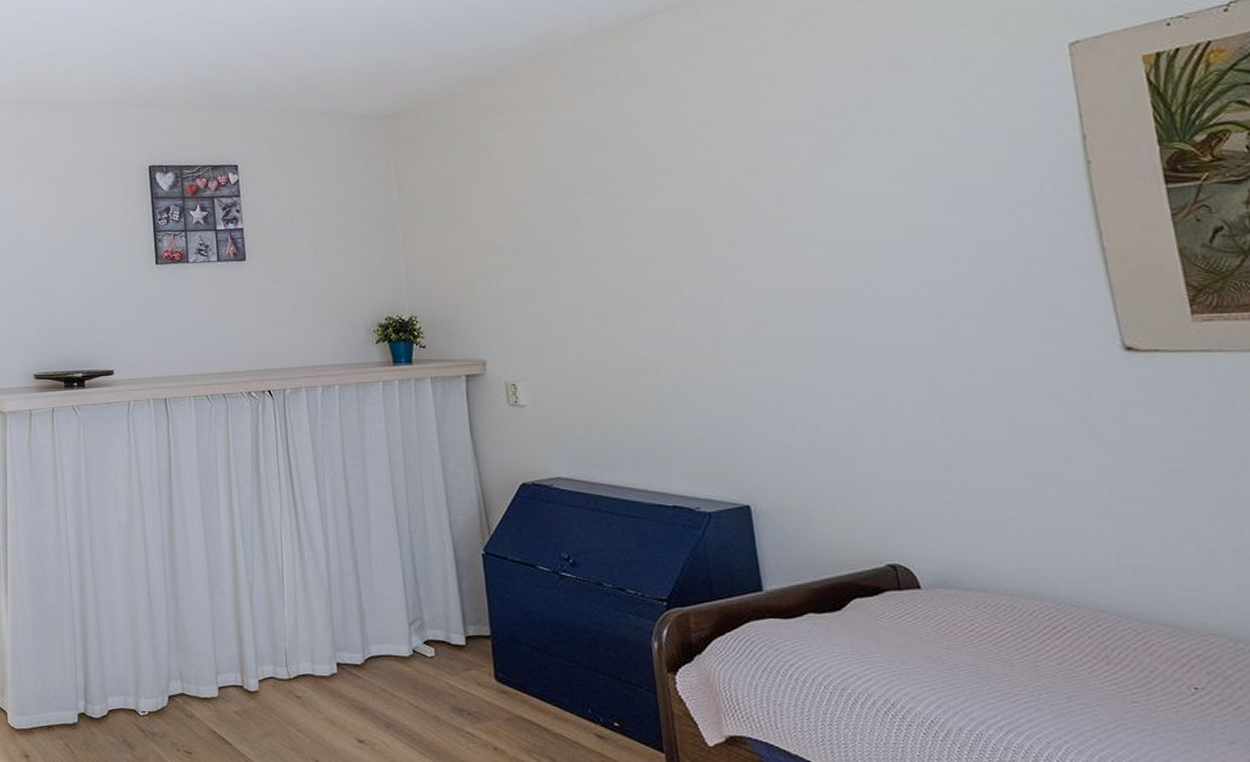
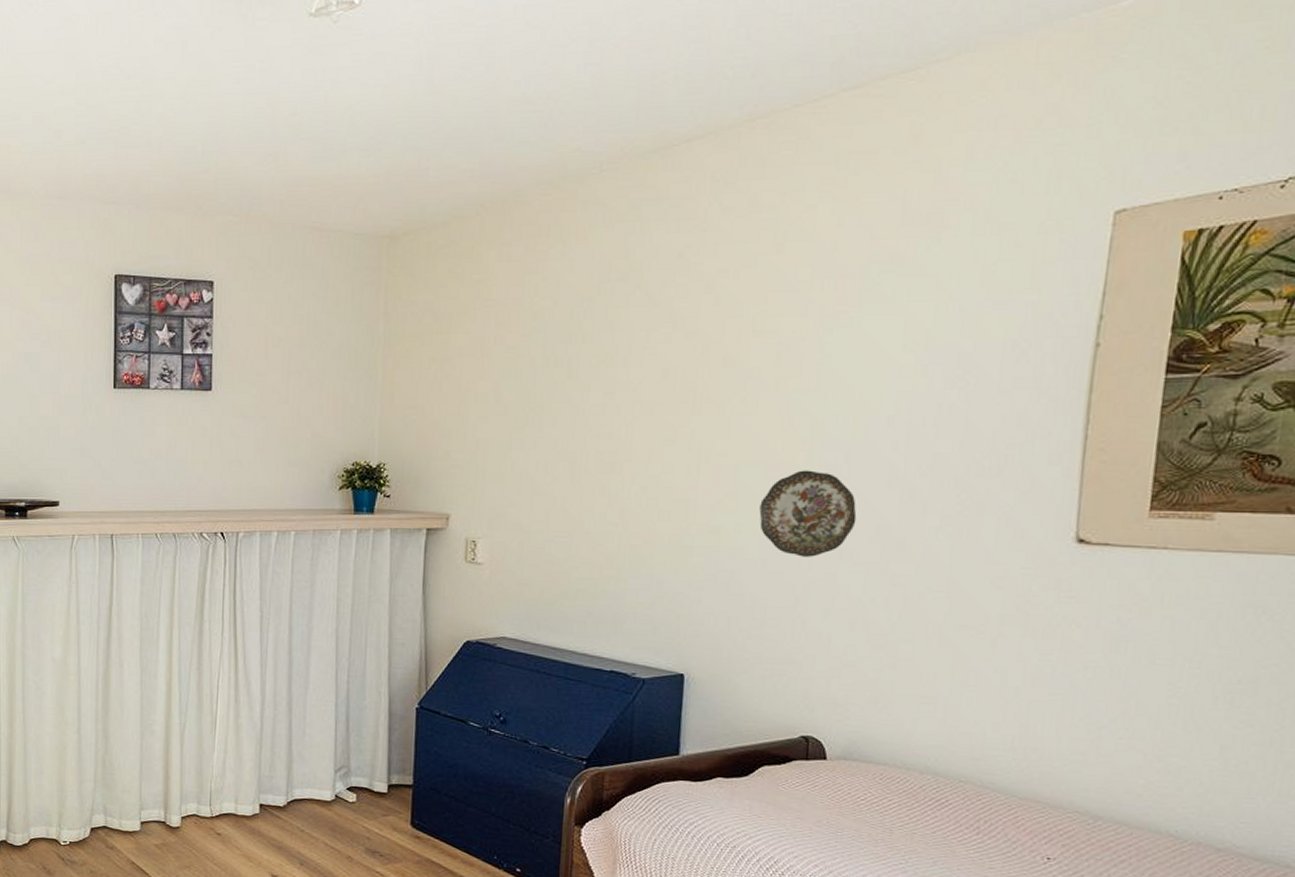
decorative plate: none [790,297,892,381] -> present [759,470,857,557]

